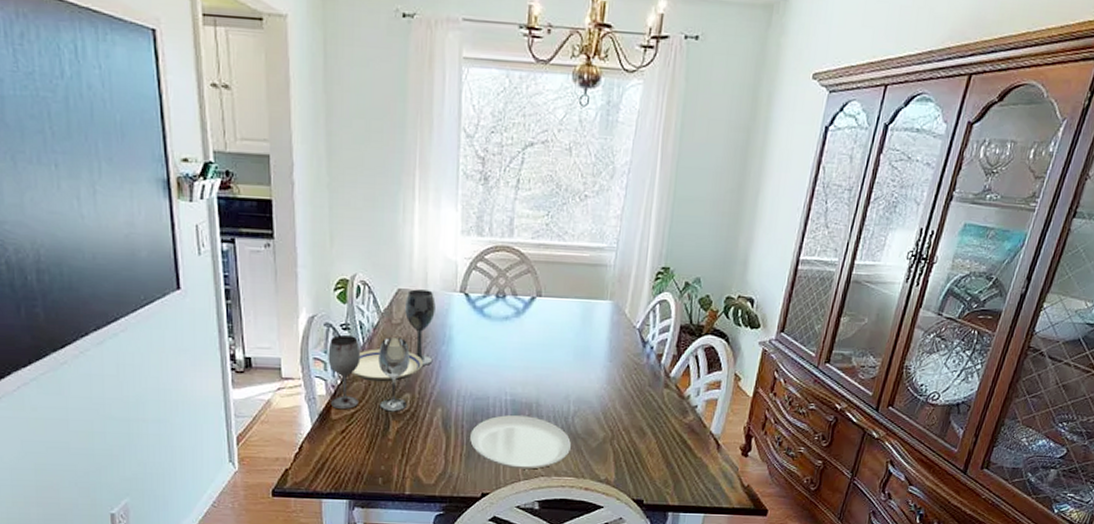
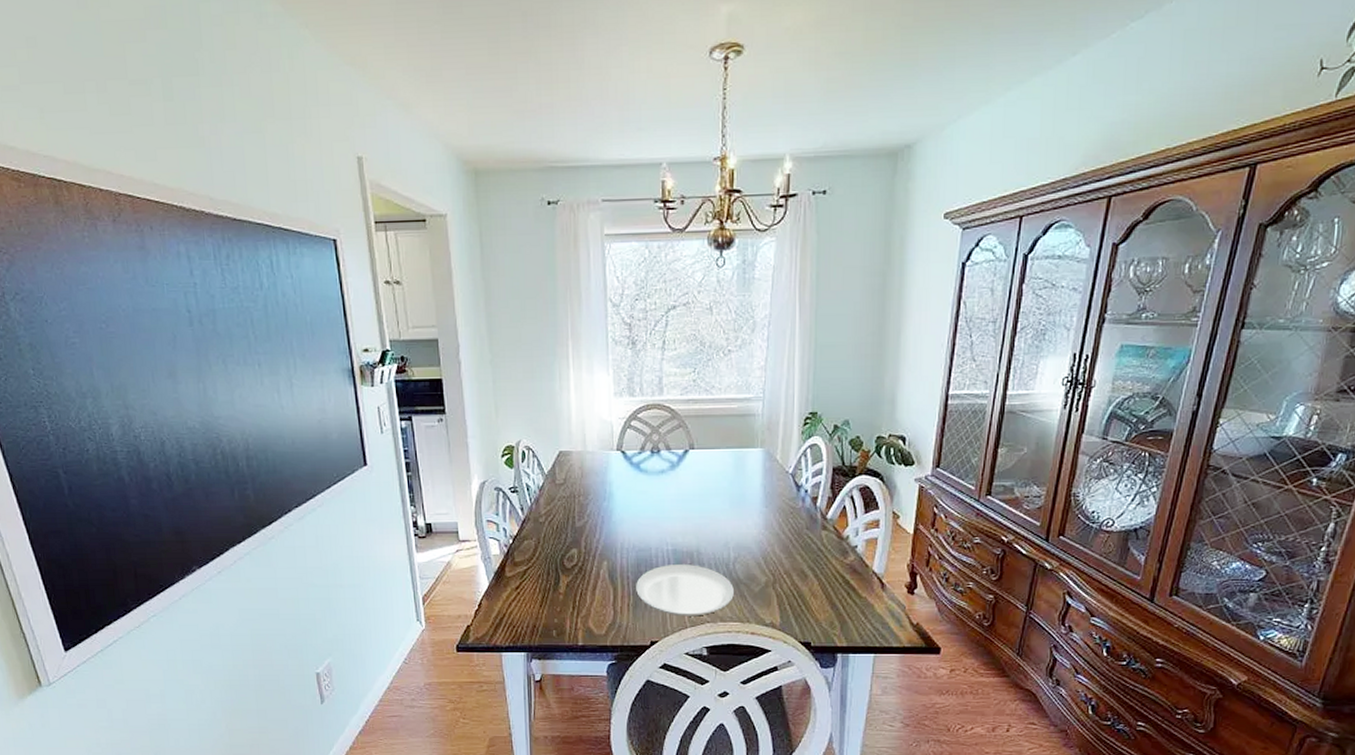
wineglass: present [328,334,410,412] -> none [499,496,574,567]
plate: present [351,349,423,382] -> none [522,508,587,539]
wine glass: present [404,289,436,365] -> none [566,450,596,521]

